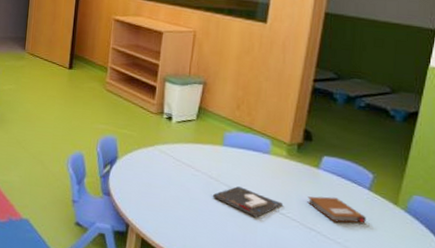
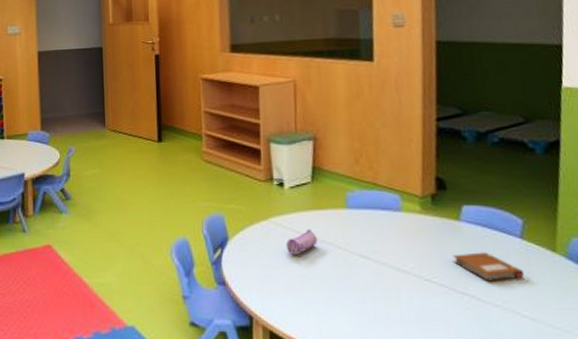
pencil case: none [166,159,194,180] -> present [286,229,318,256]
board game: present [212,186,282,217] -> none [343,254,426,288]

